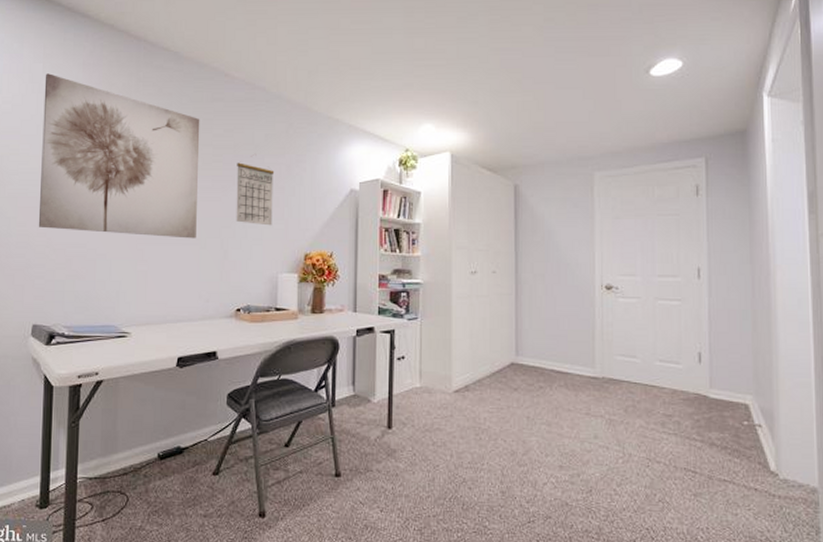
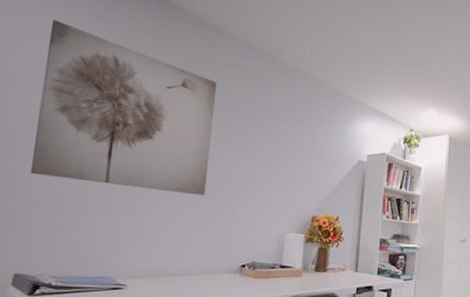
calendar: present [236,154,275,226] -> none [246,121,288,188]

